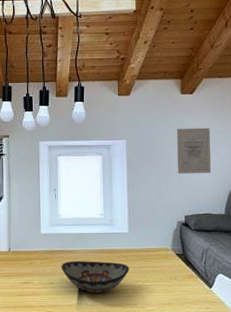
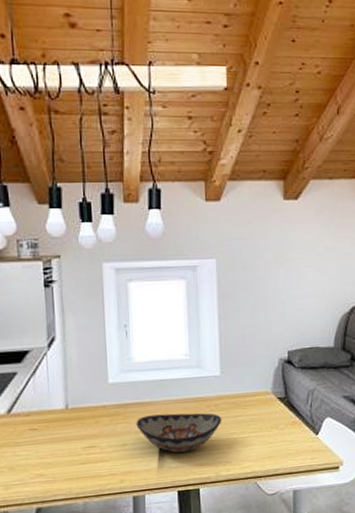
wall art: present [176,127,212,174] -> none [278,242,319,301]

